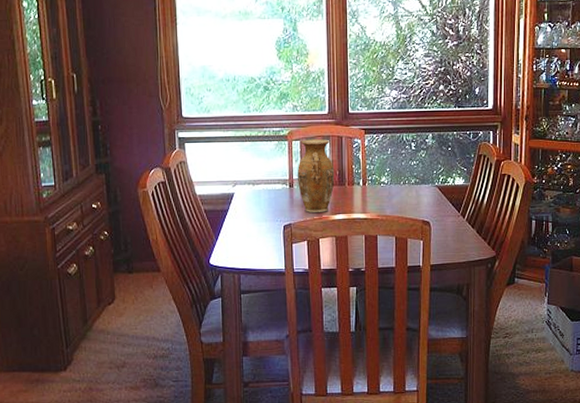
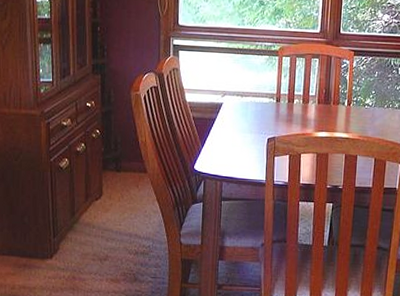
vase: present [298,139,335,212] -> none [285,56,322,129]

